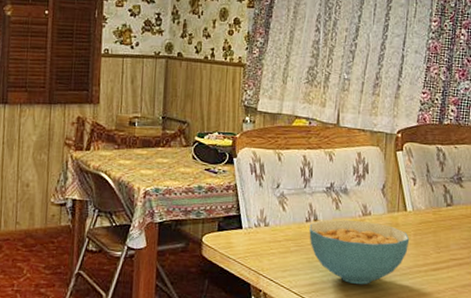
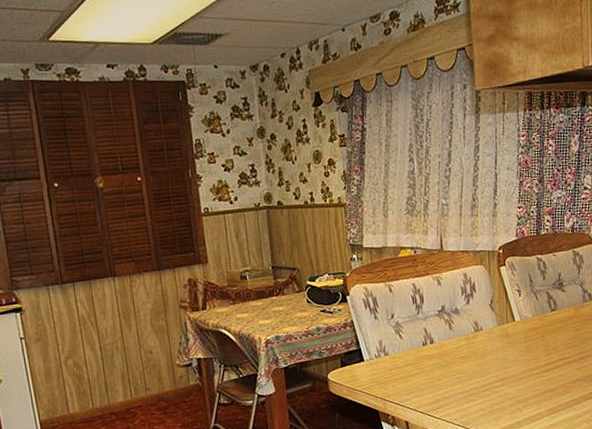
cereal bowl: present [309,219,410,285] -> none [427,336,521,396]

